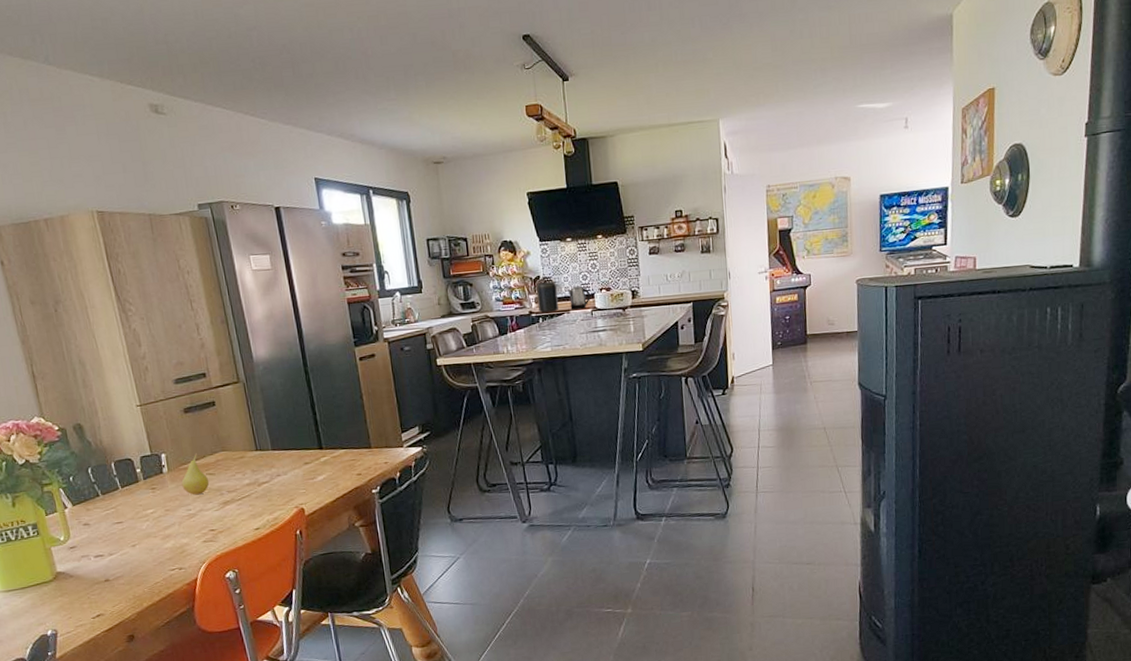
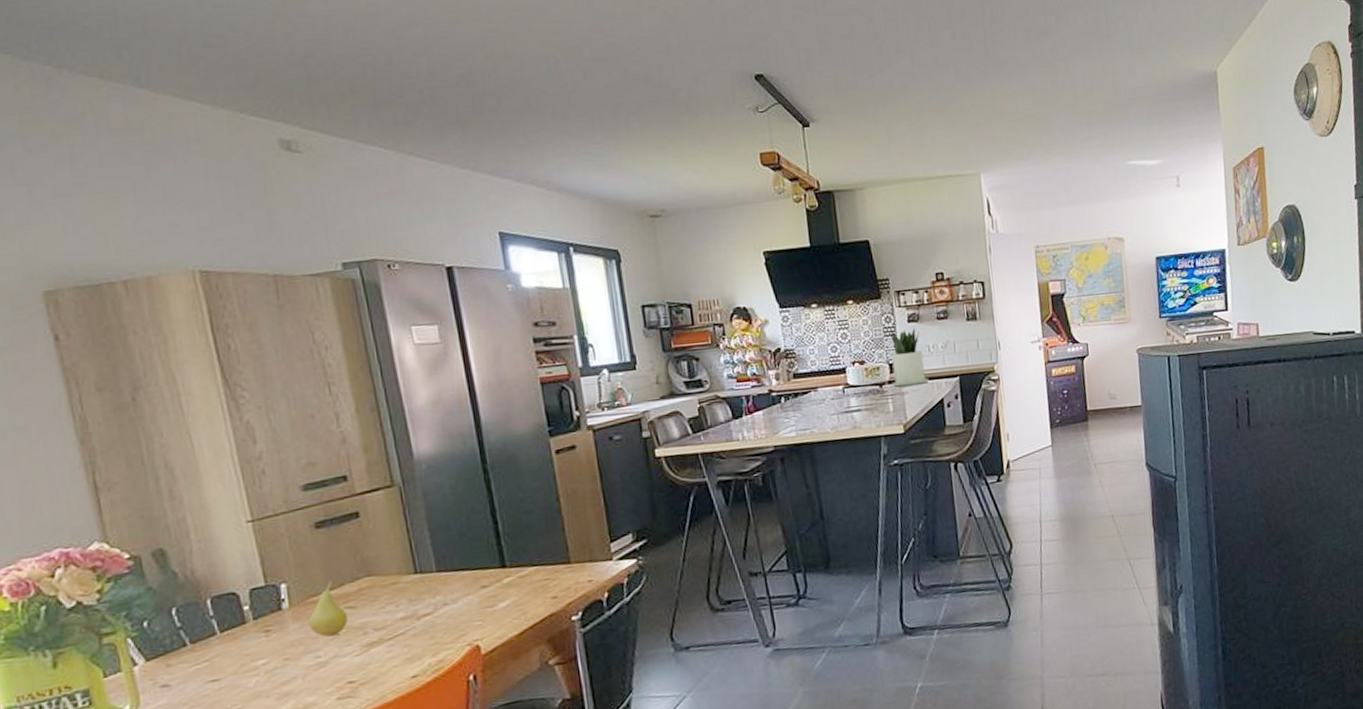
soda can: present [536,282,558,314] -> none [777,355,804,392]
kettle: present [568,286,590,311] -> none [814,359,841,388]
planter: none [633,260,666,311] -> present [890,328,929,387]

